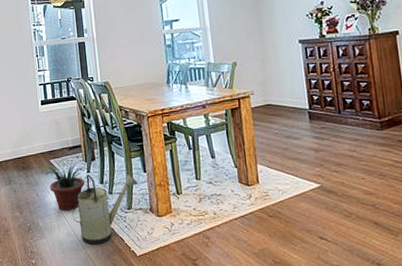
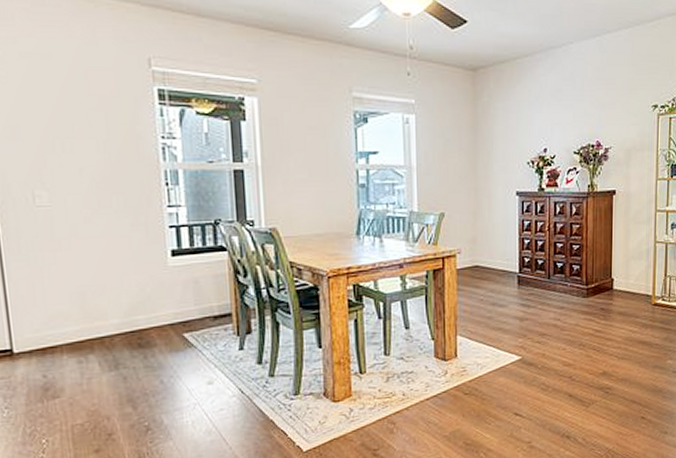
potted plant: present [45,164,87,210] -> none [175,339,240,402]
watering can: present [71,174,138,244] -> none [214,350,310,443]

